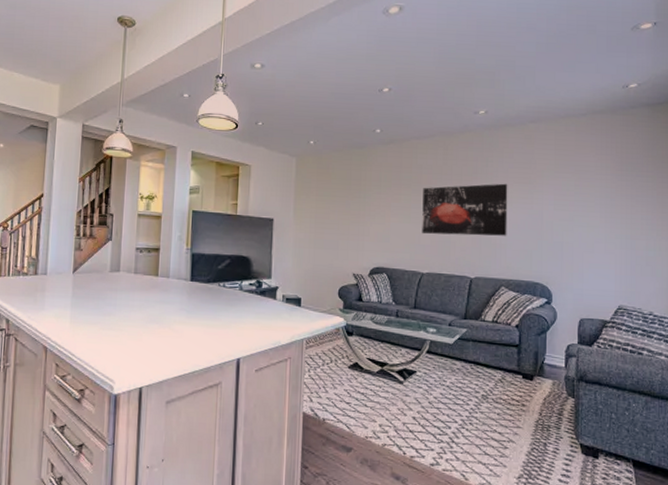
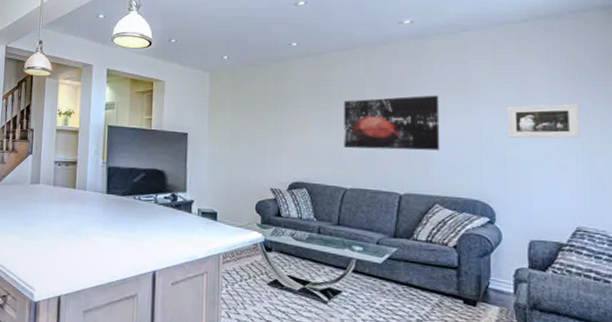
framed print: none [565,193,626,226] -> present [507,103,581,139]

